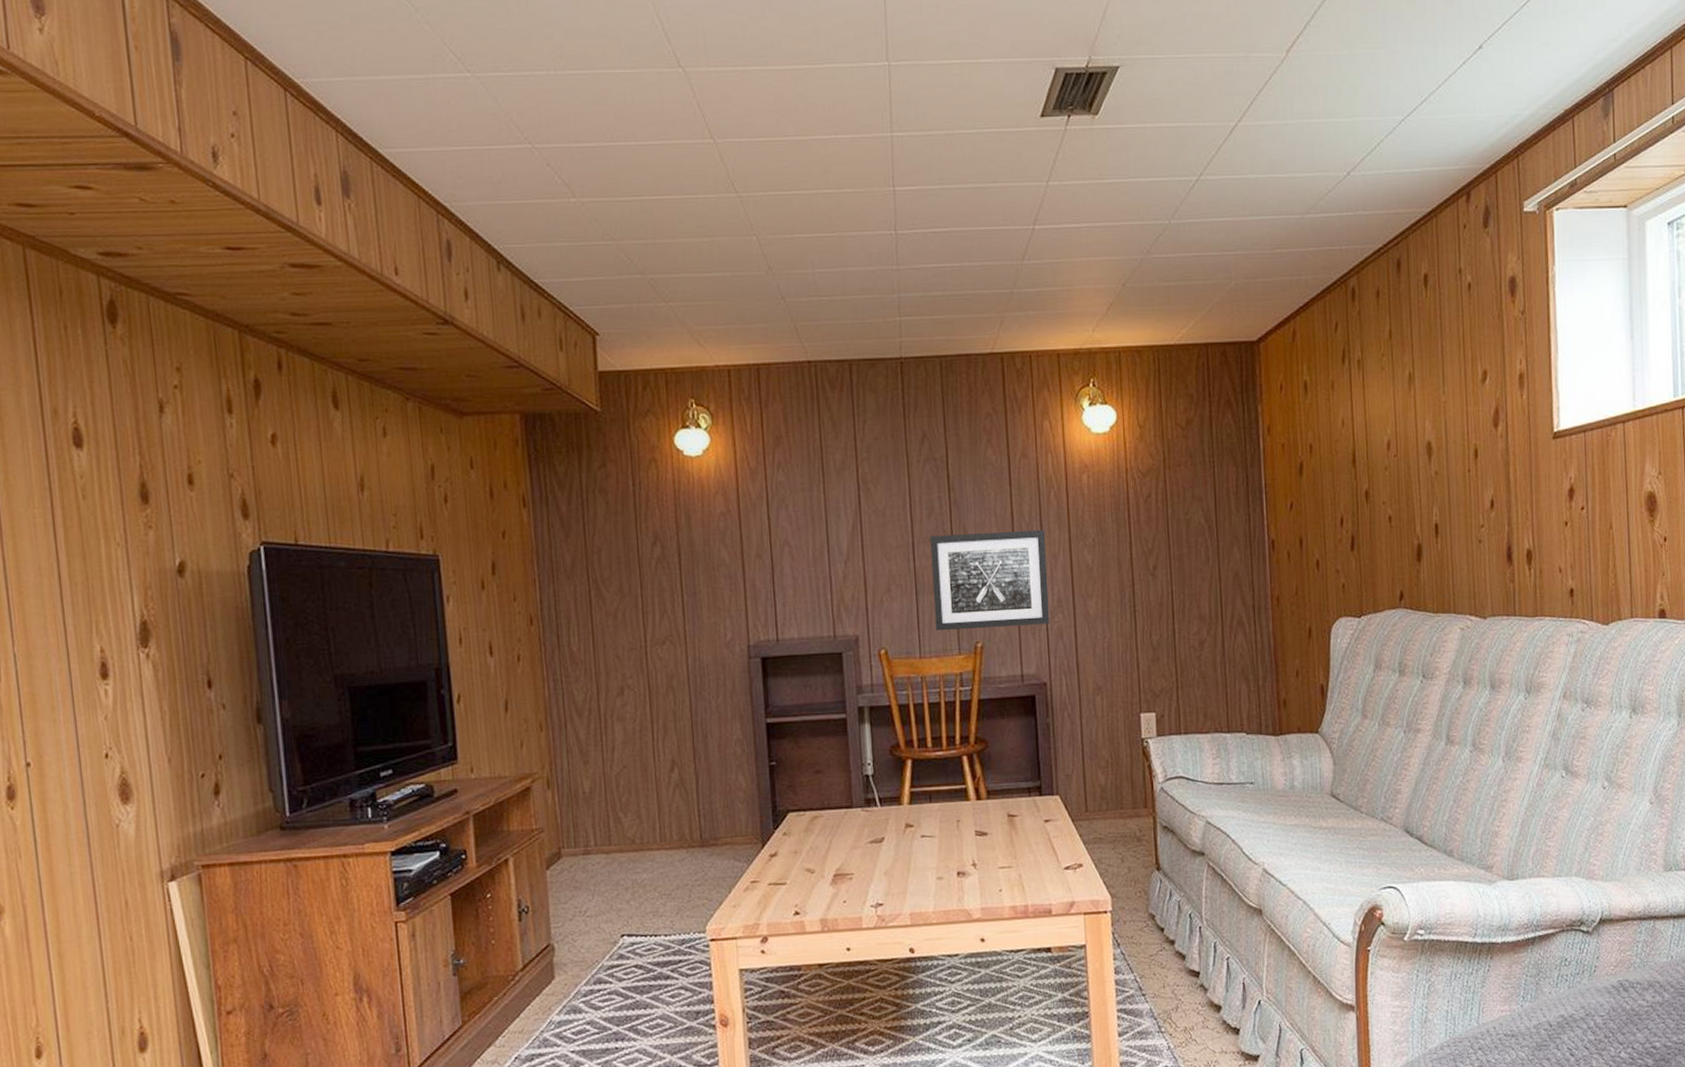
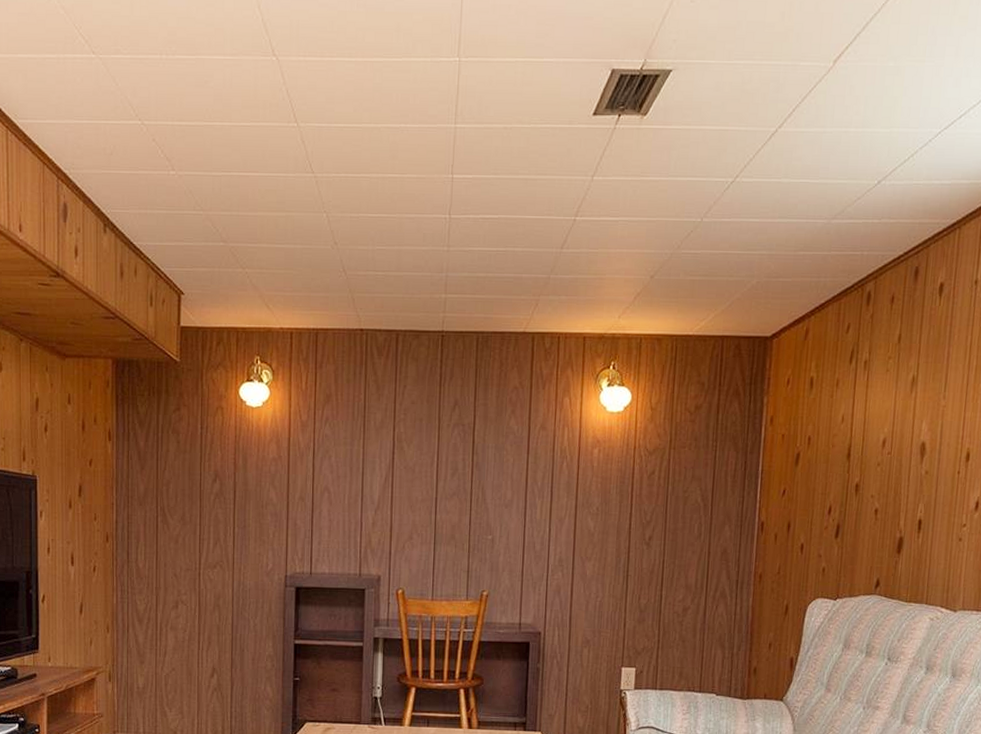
wall art: present [930,529,1050,631] -> none [448,493,555,580]

